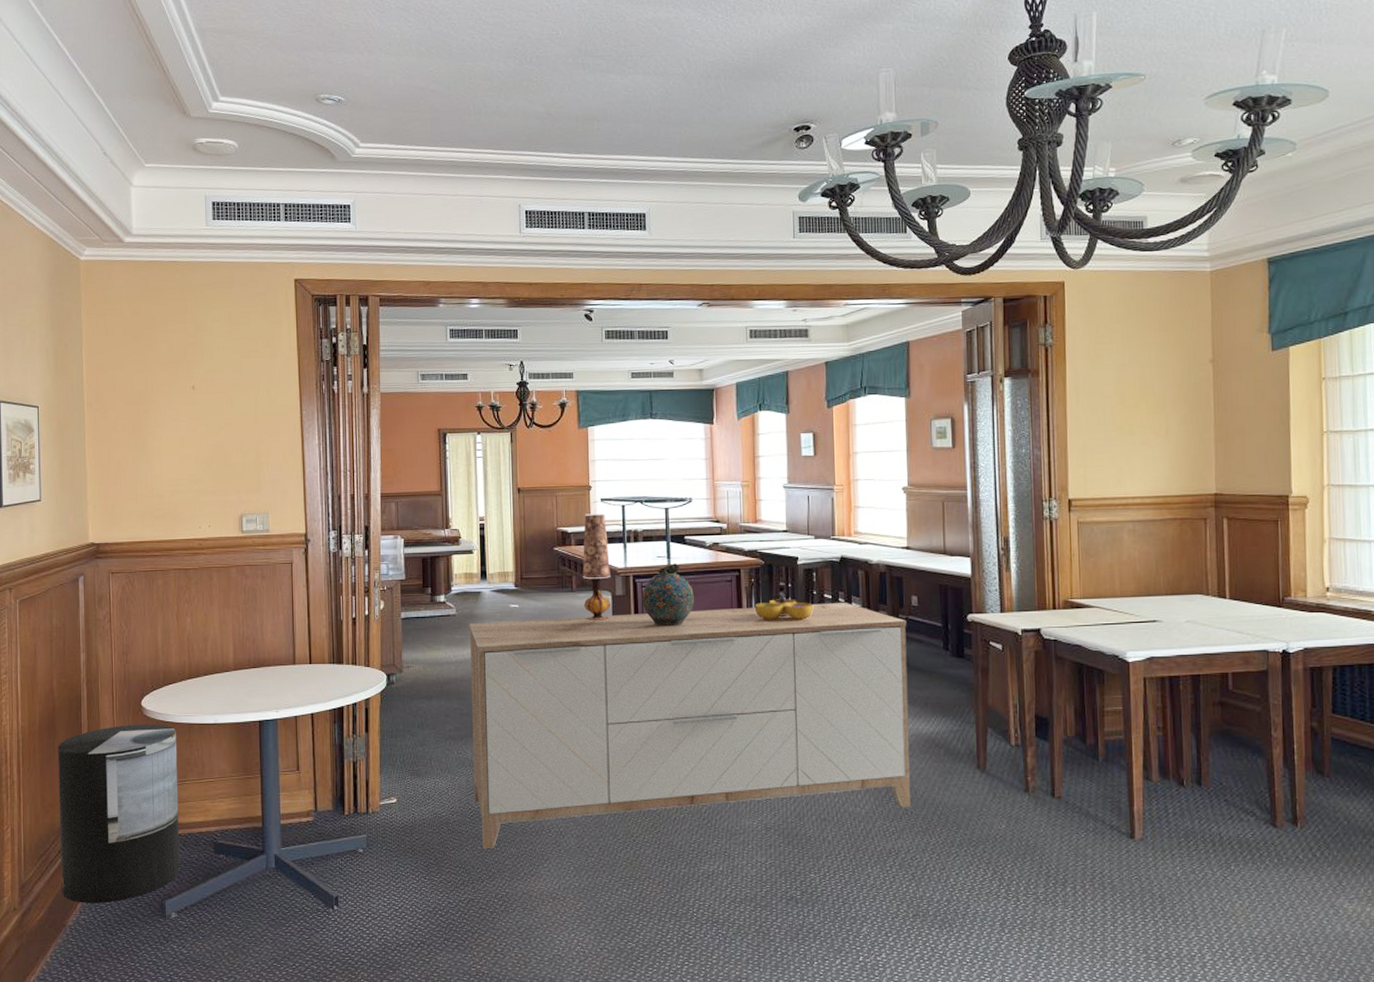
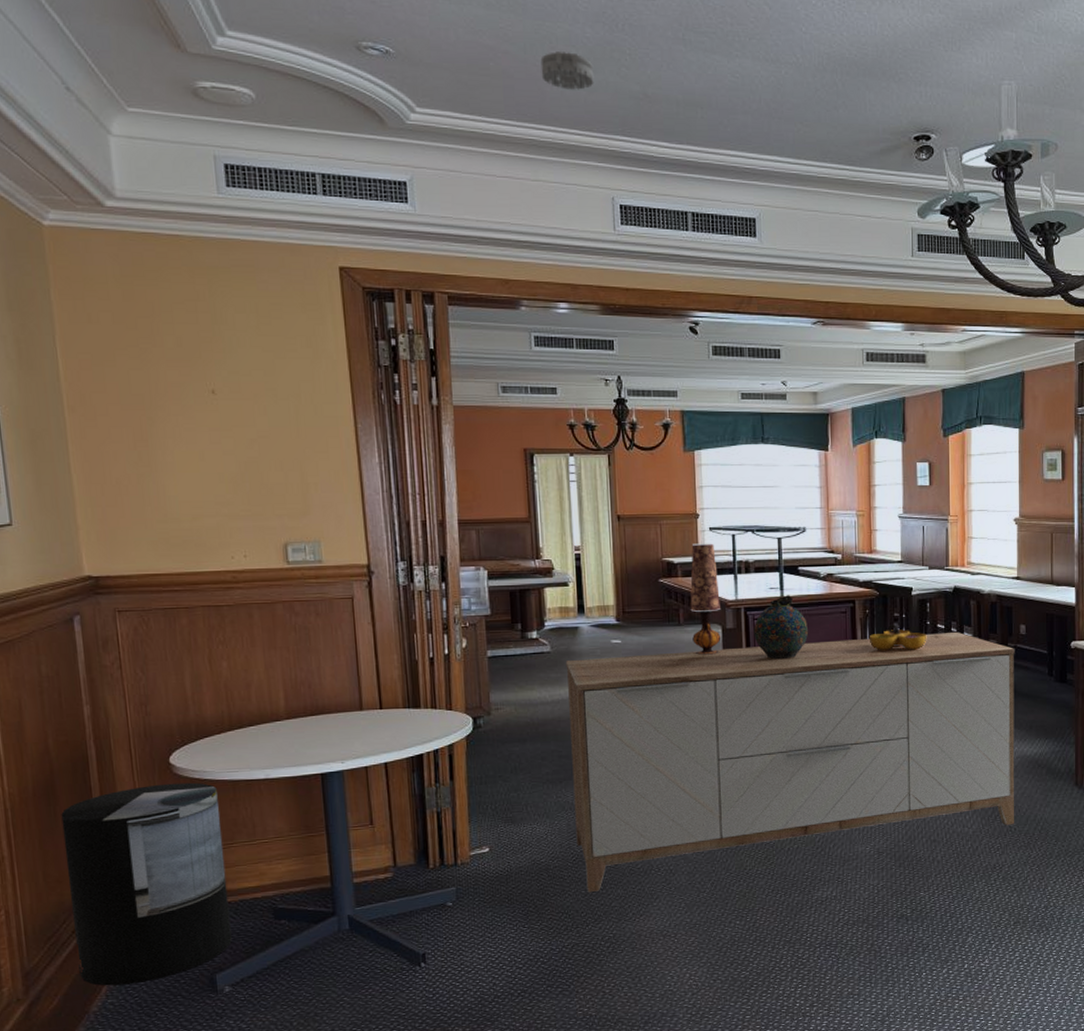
smoke detector: none [461,85,506,117] -> present [540,52,594,90]

